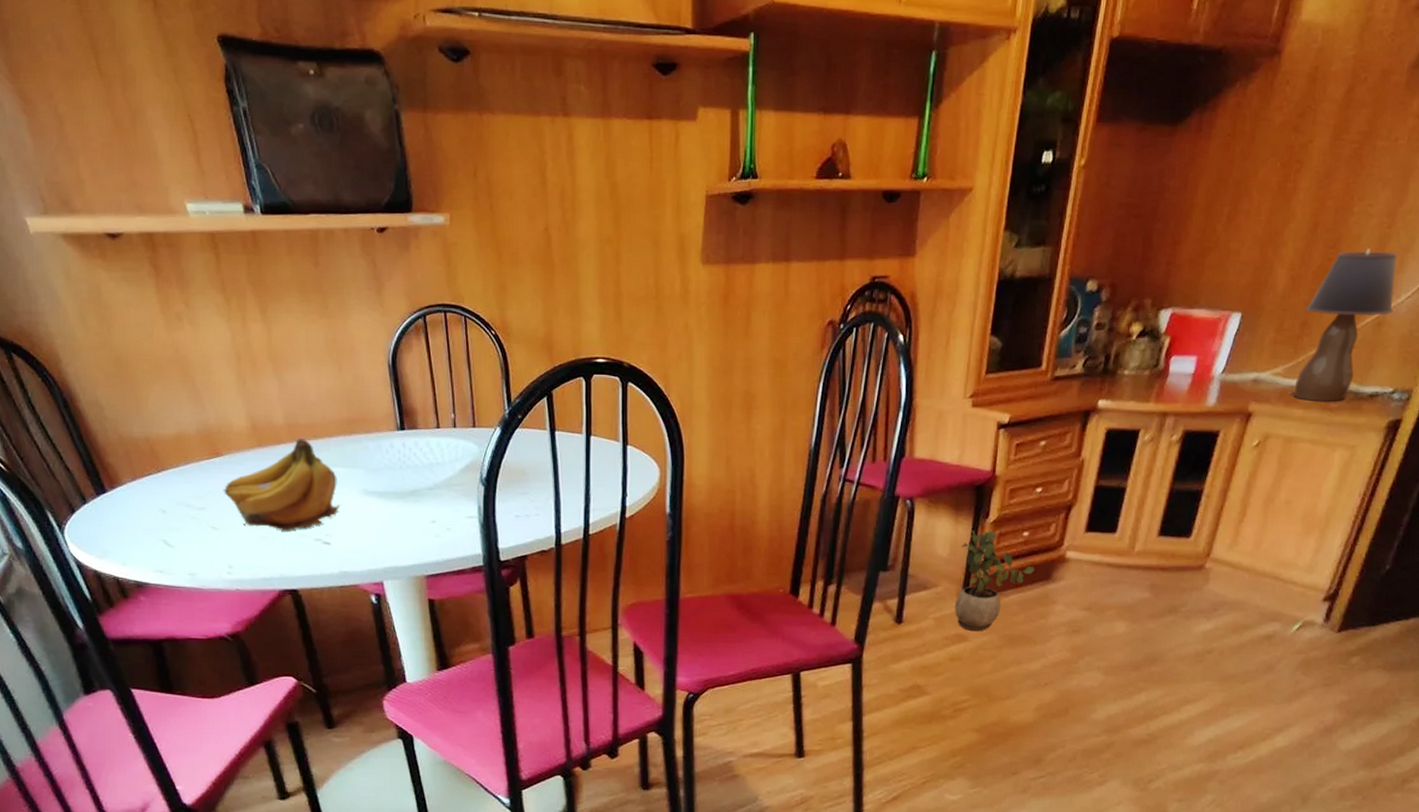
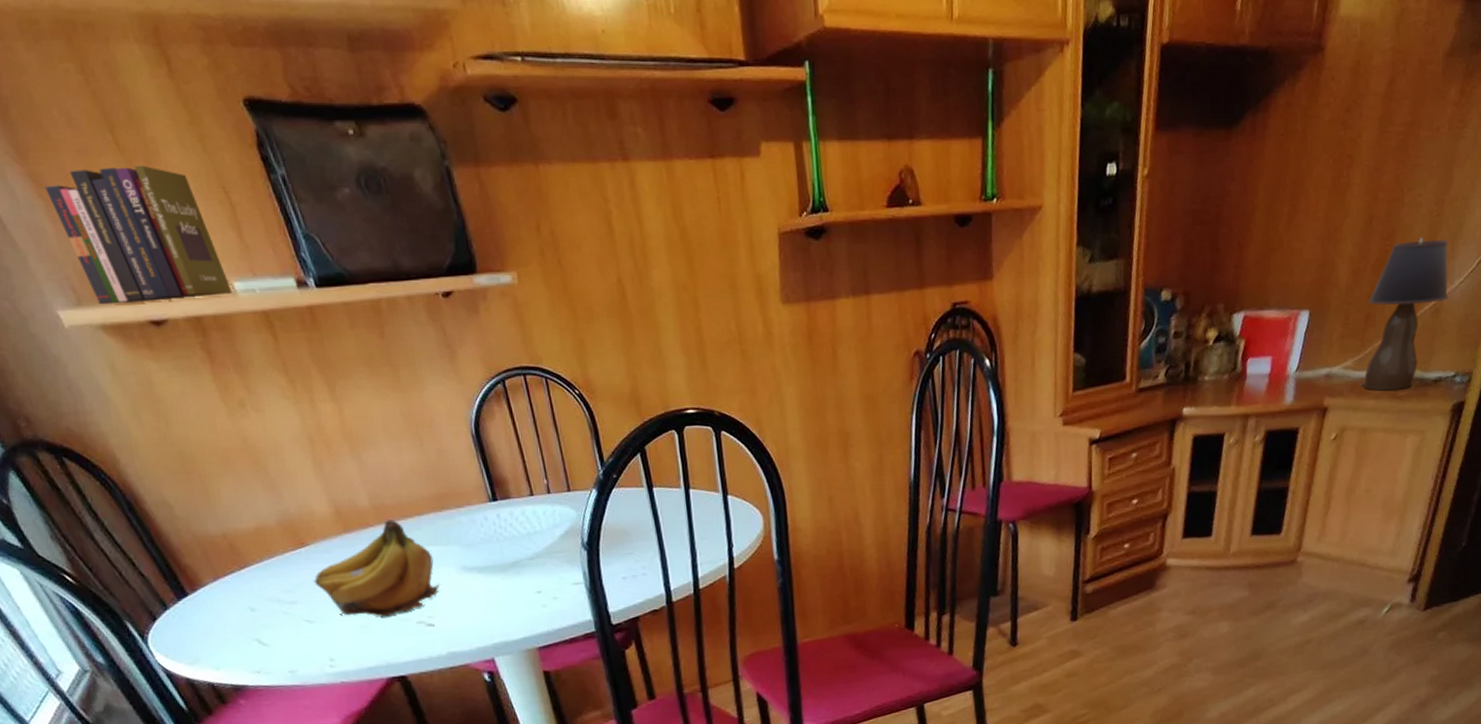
books: none [30,90,184,217] -> present [45,165,232,305]
potted plant: present [954,529,1034,632] -> none [1065,545,1138,646]

